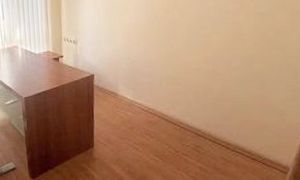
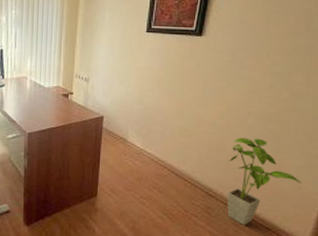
house plant: none [214,78,285,158] -> present [227,137,301,225]

